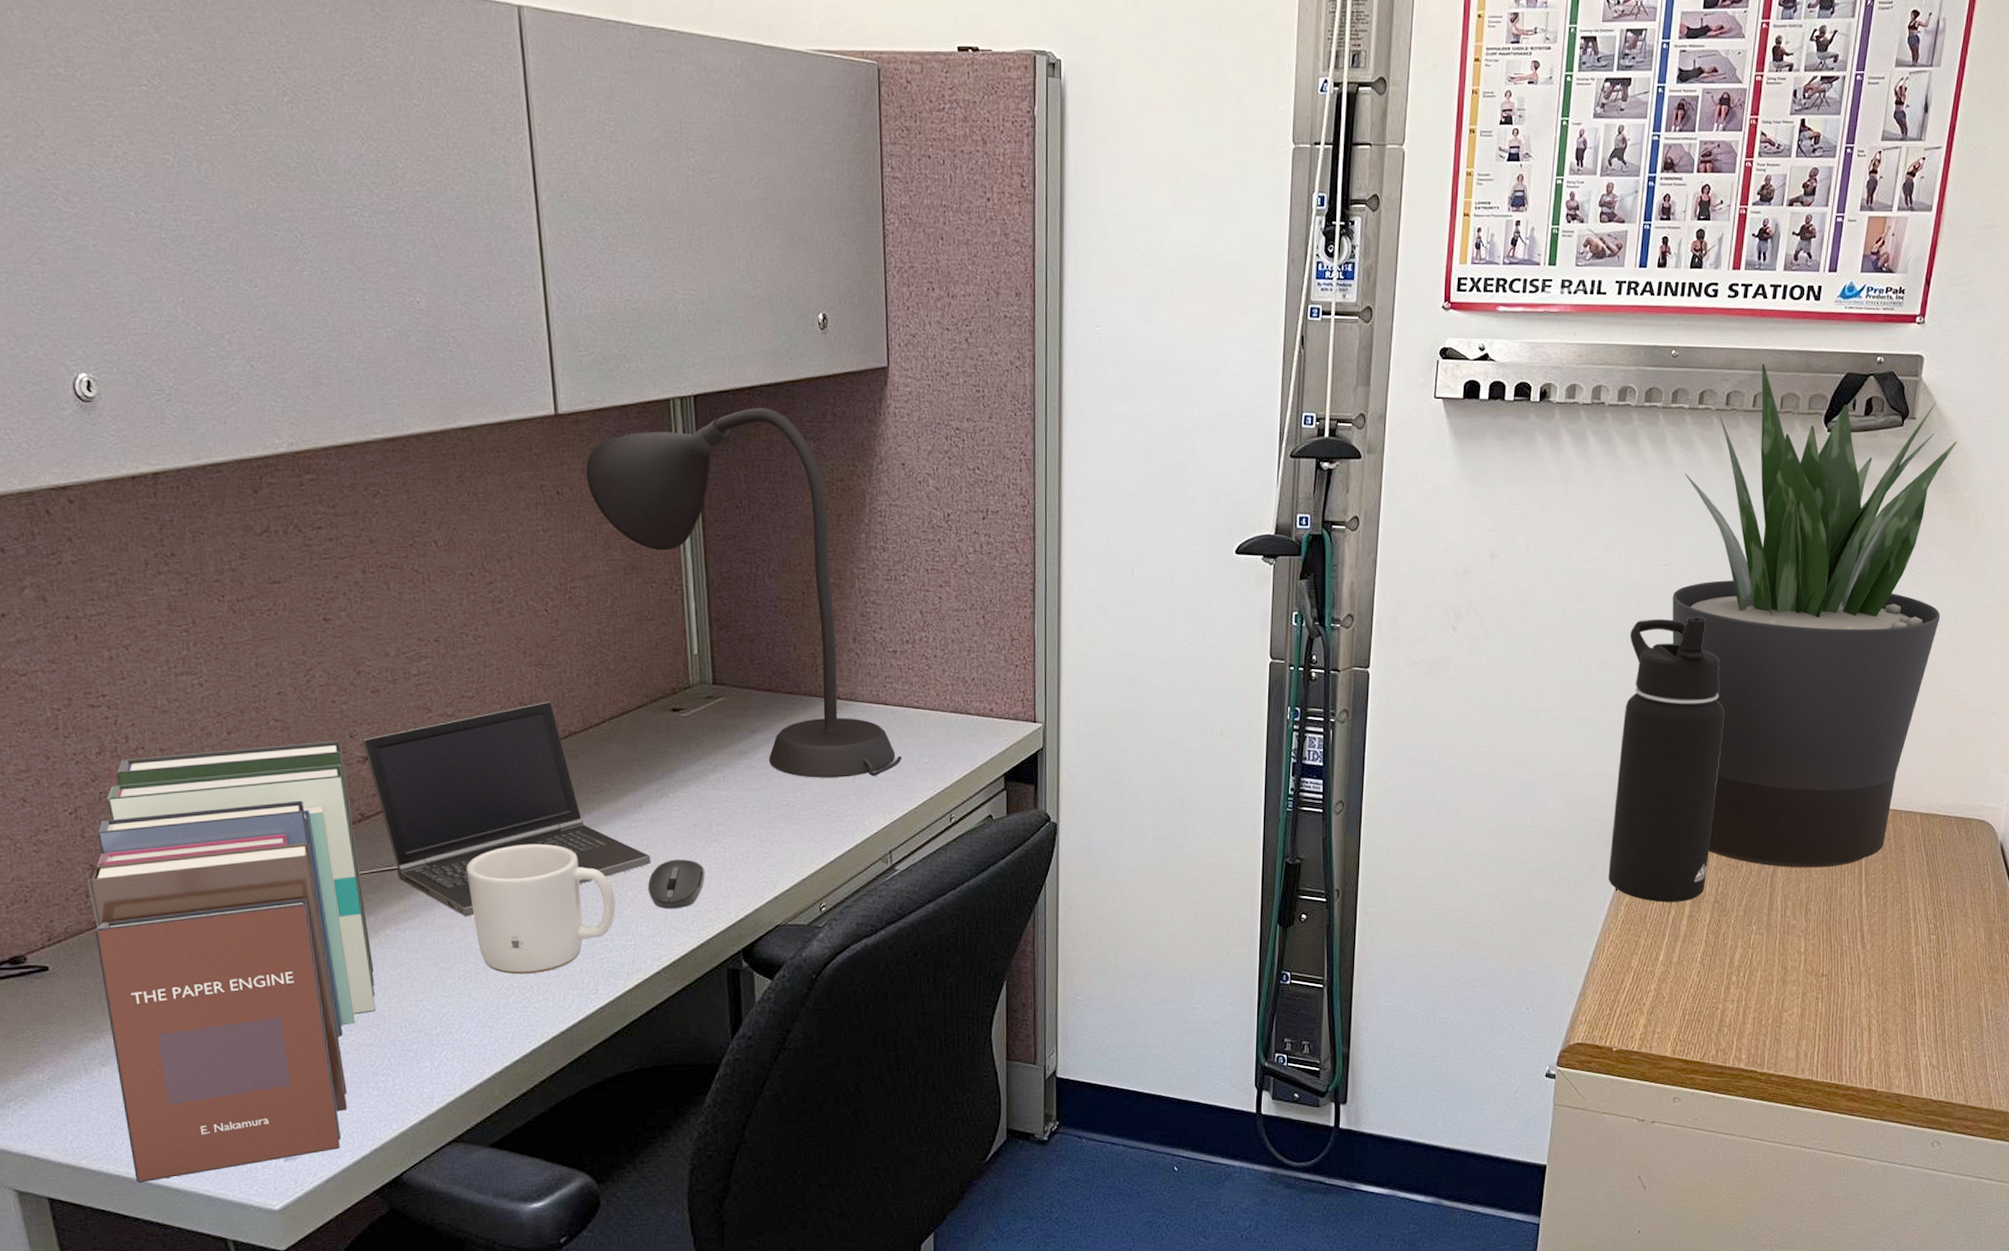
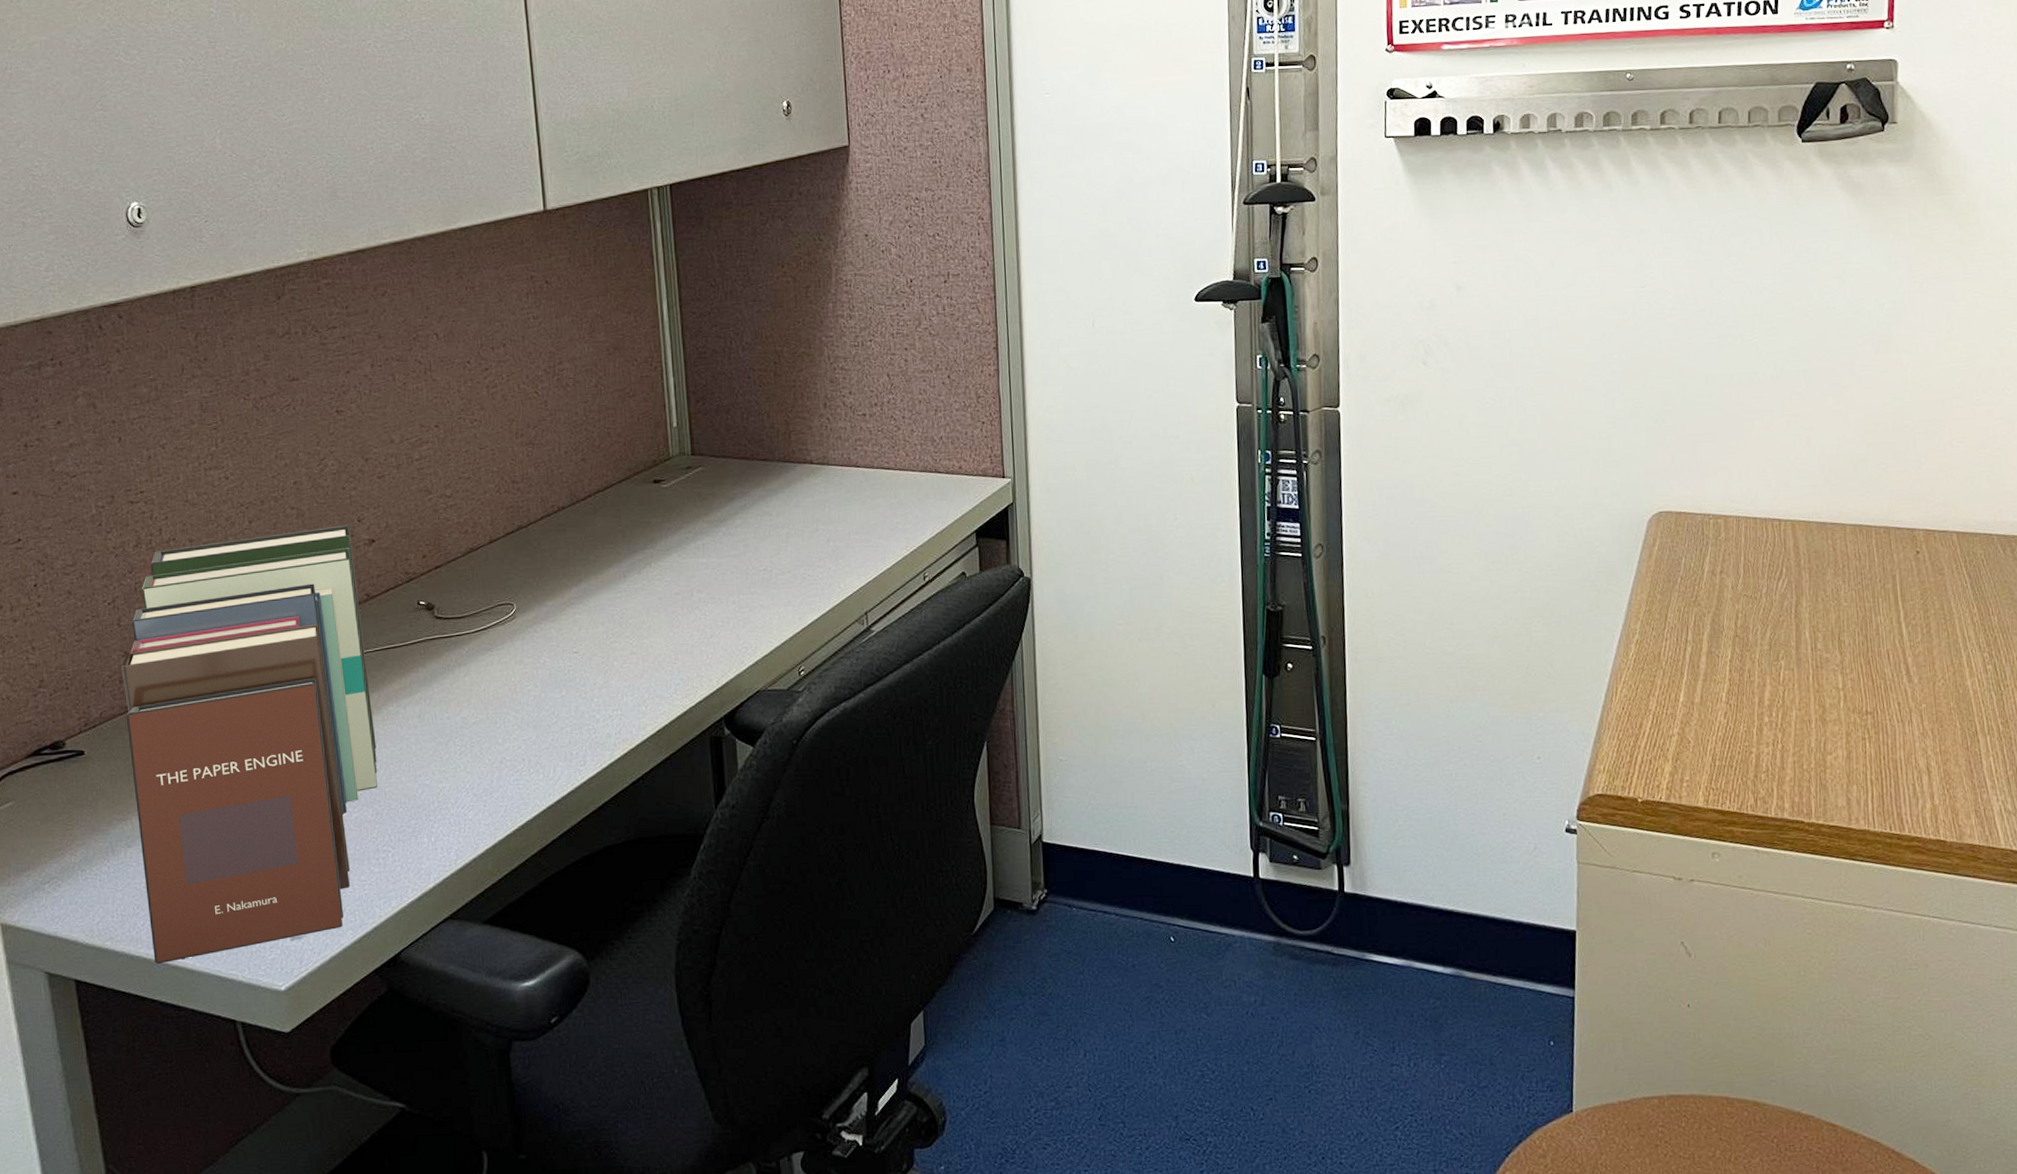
laptop computer: present [362,701,651,917] -> none [369,478,636,692]
mug: present [466,843,616,975] -> none [462,616,603,748]
desk lamp: present [586,408,902,778] -> none [572,191,875,543]
computer mouse: present [647,859,705,909] -> none [632,628,687,678]
water bottle: present [1608,616,1725,902] -> none [1612,336,1725,639]
planter: present [1672,363,1957,868] -> none [1653,80,1952,597]

